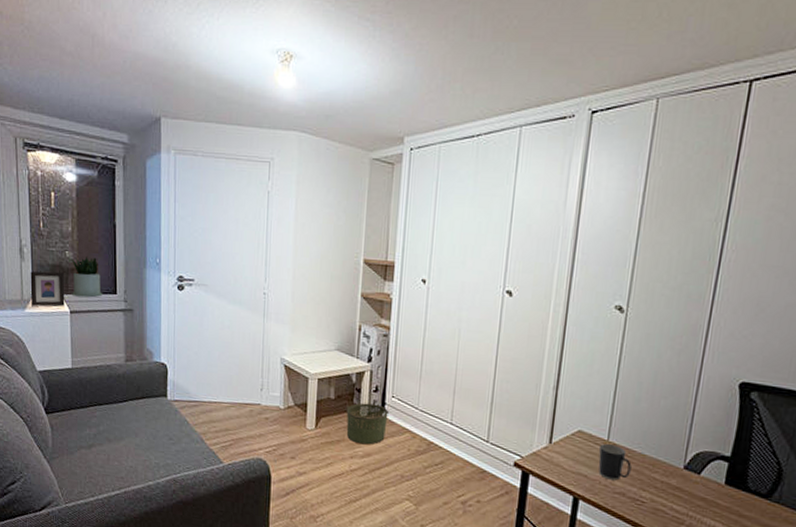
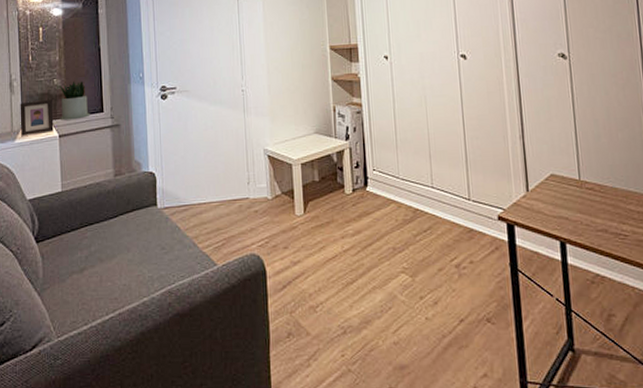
basket: present [346,402,390,445] -> none [331,180,373,222]
mug: present [598,444,632,481] -> none [574,183,608,219]

